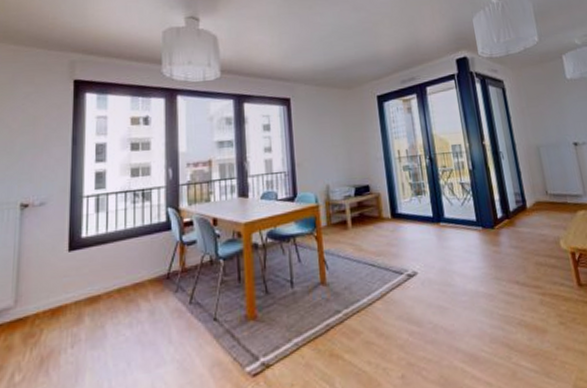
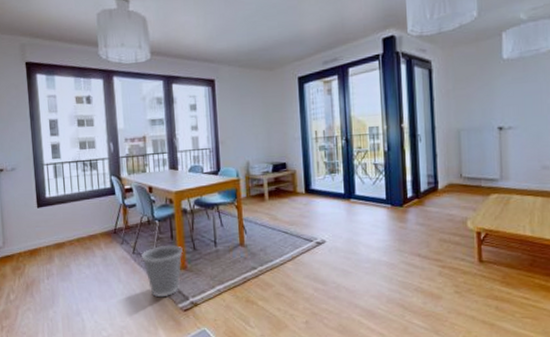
wastebasket: none [199,289,252,360] -> present [140,245,183,297]

